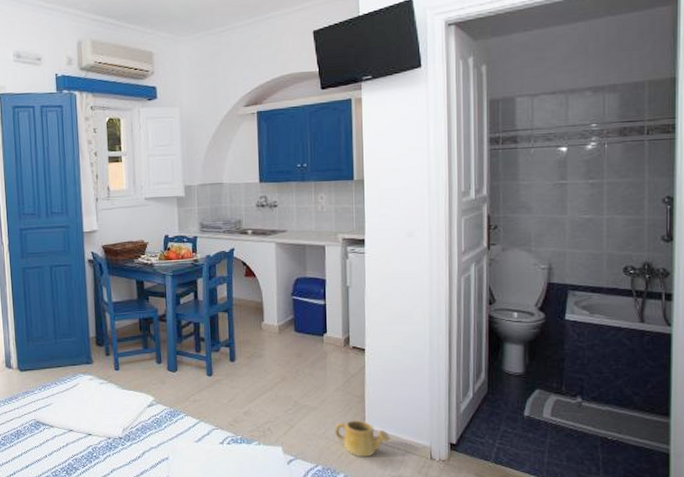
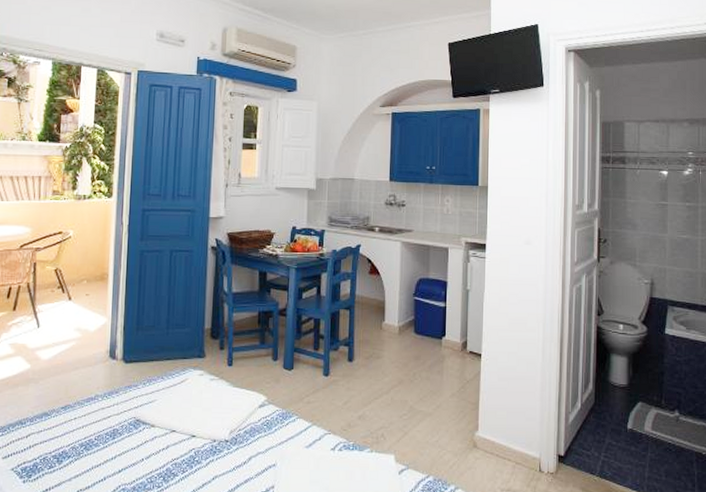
watering can: present [334,420,390,458] -> none [447,428,501,468]

